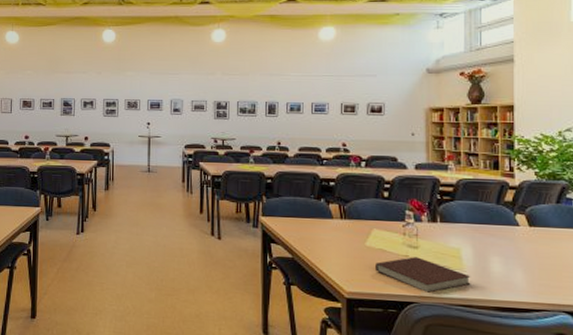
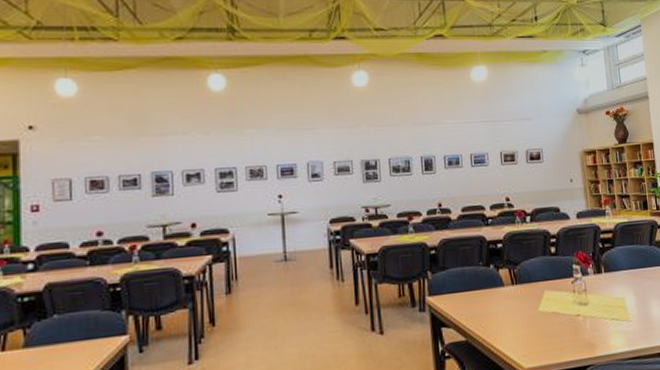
notebook: present [375,257,471,293] -> none [550,314,637,352]

